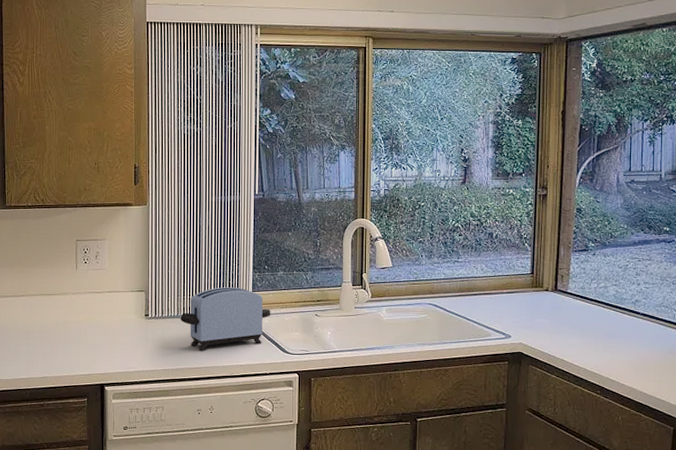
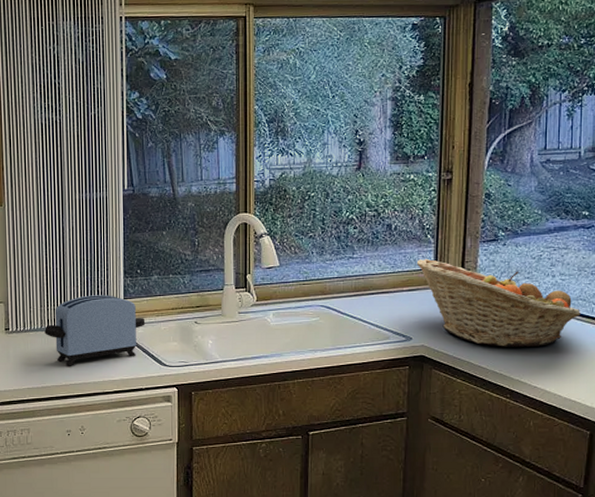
fruit basket: none [515,264,663,348] -> present [416,258,581,347]

